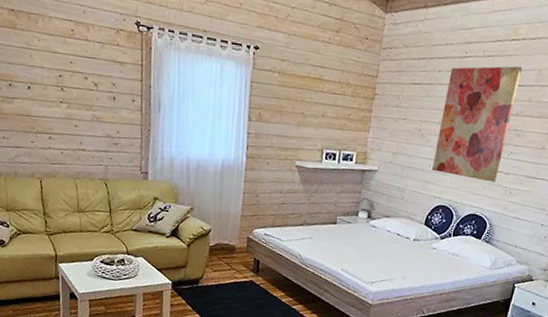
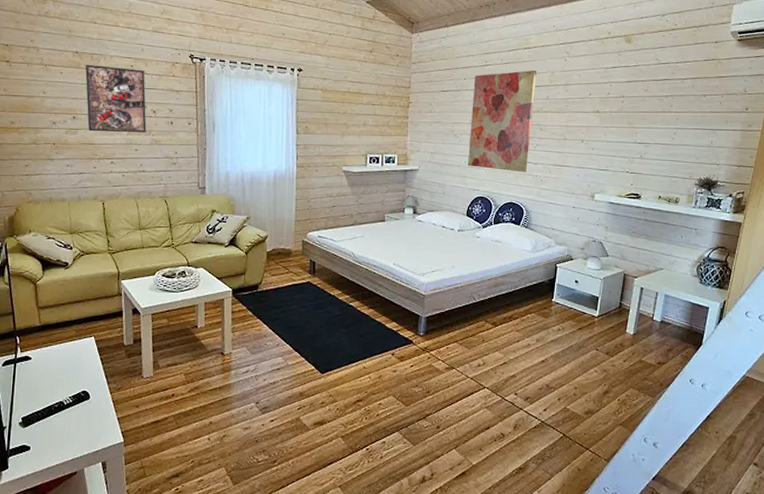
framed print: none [21,24,88,108] -> present [85,64,147,133]

